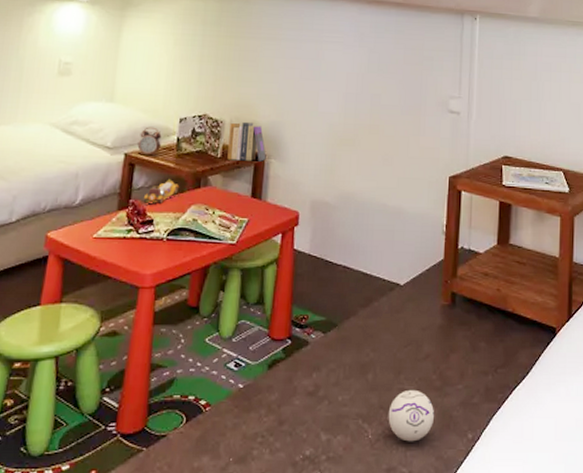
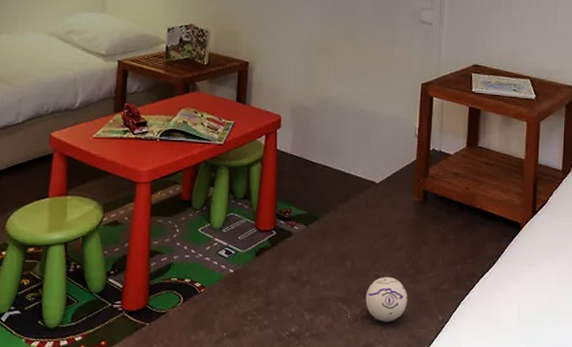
alarm clock: present [137,127,162,156] -> none [129,36,152,63]
toy car: present [143,178,180,205] -> none [137,84,170,108]
books: present [227,122,266,162] -> none [213,32,249,69]

